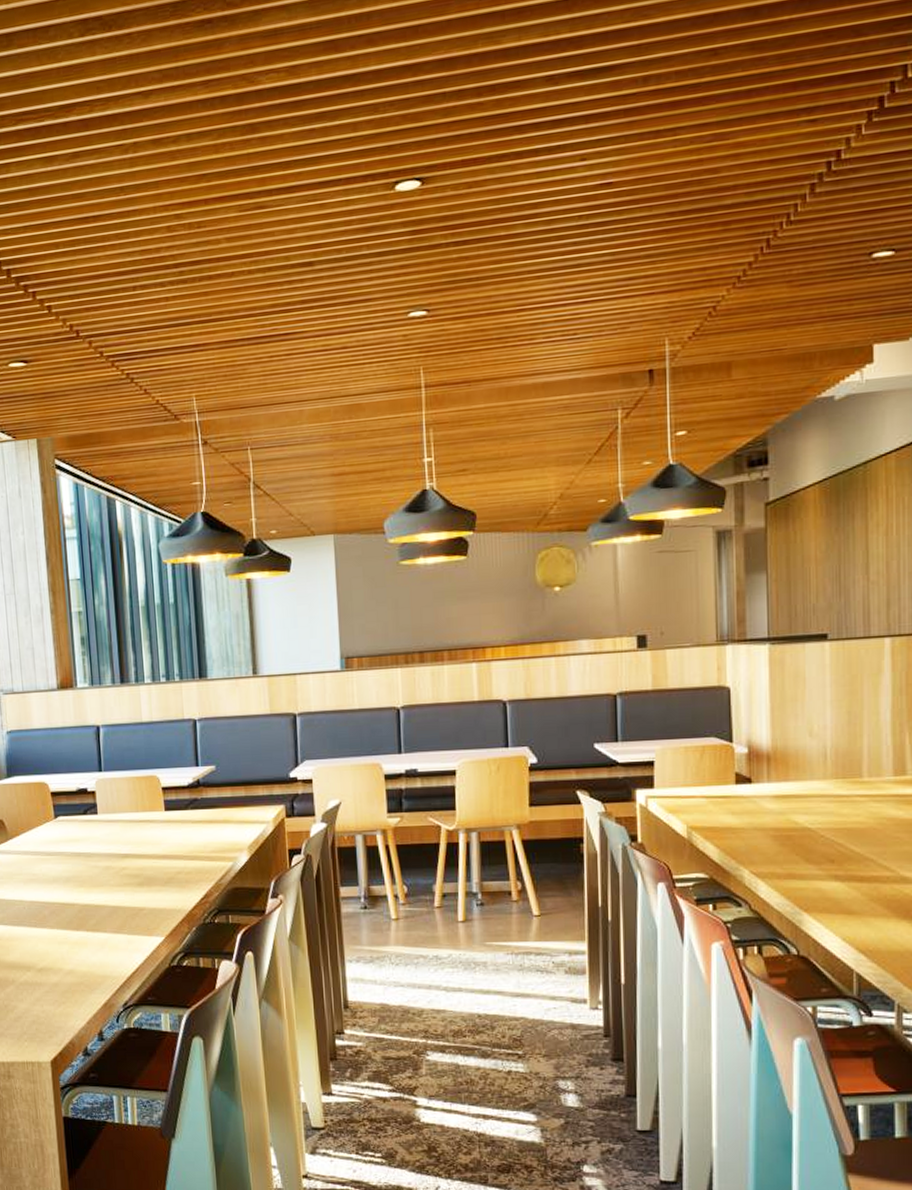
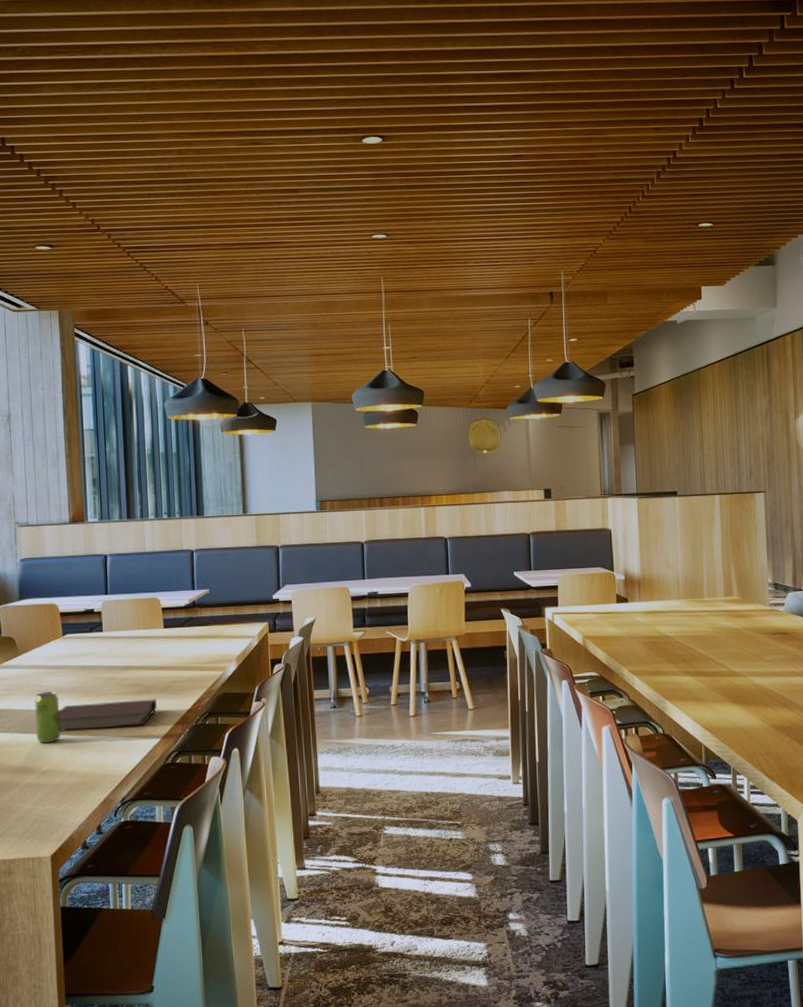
beverage can: none [27,881,57,937] -> present [35,691,61,743]
notebook: none [53,892,160,925] -> present [59,699,157,731]

